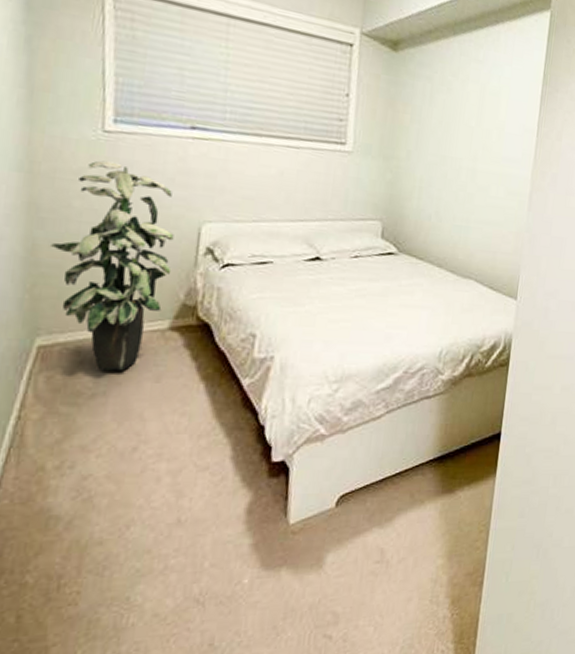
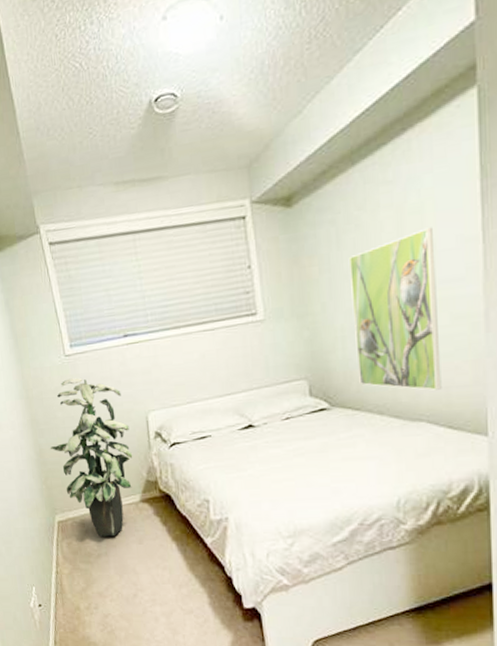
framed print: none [427,110,504,253] -> present [348,227,442,390]

